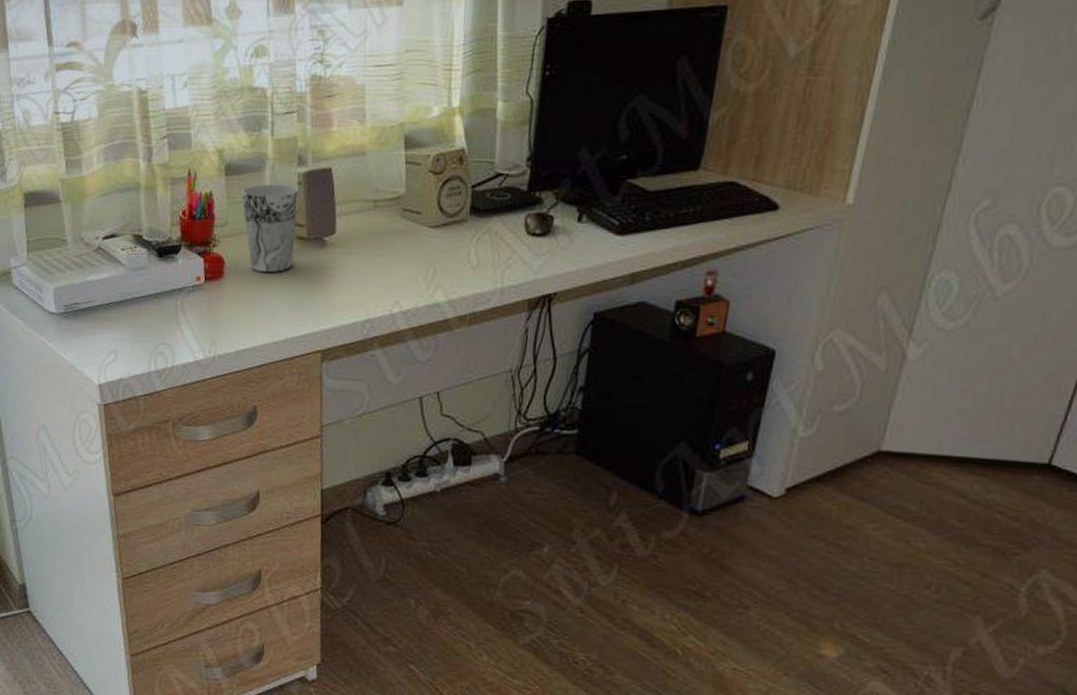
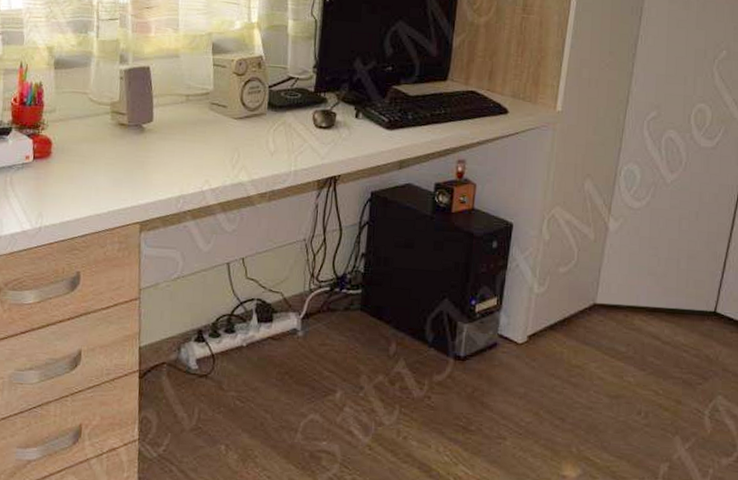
cup: present [240,184,299,272] -> none [68,77,121,153]

